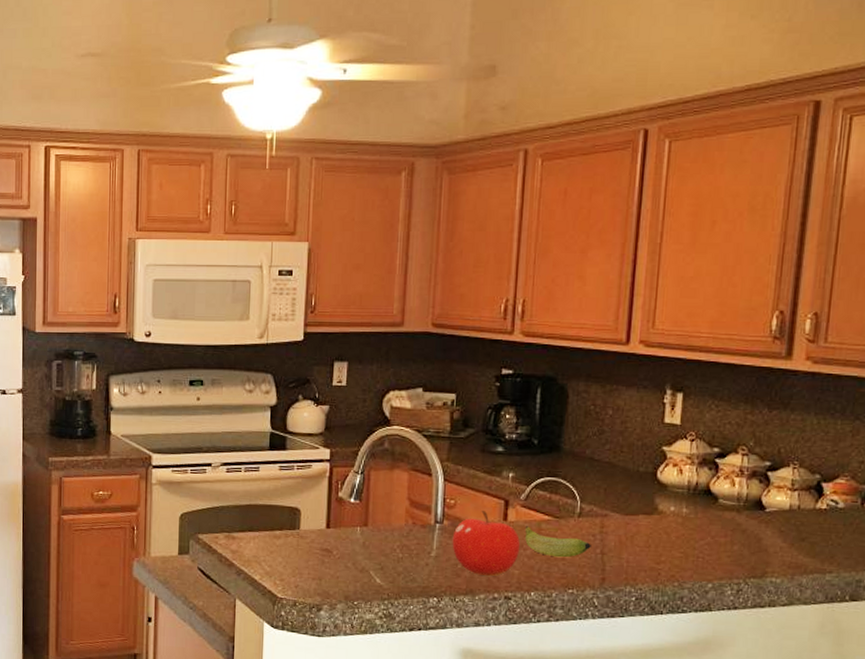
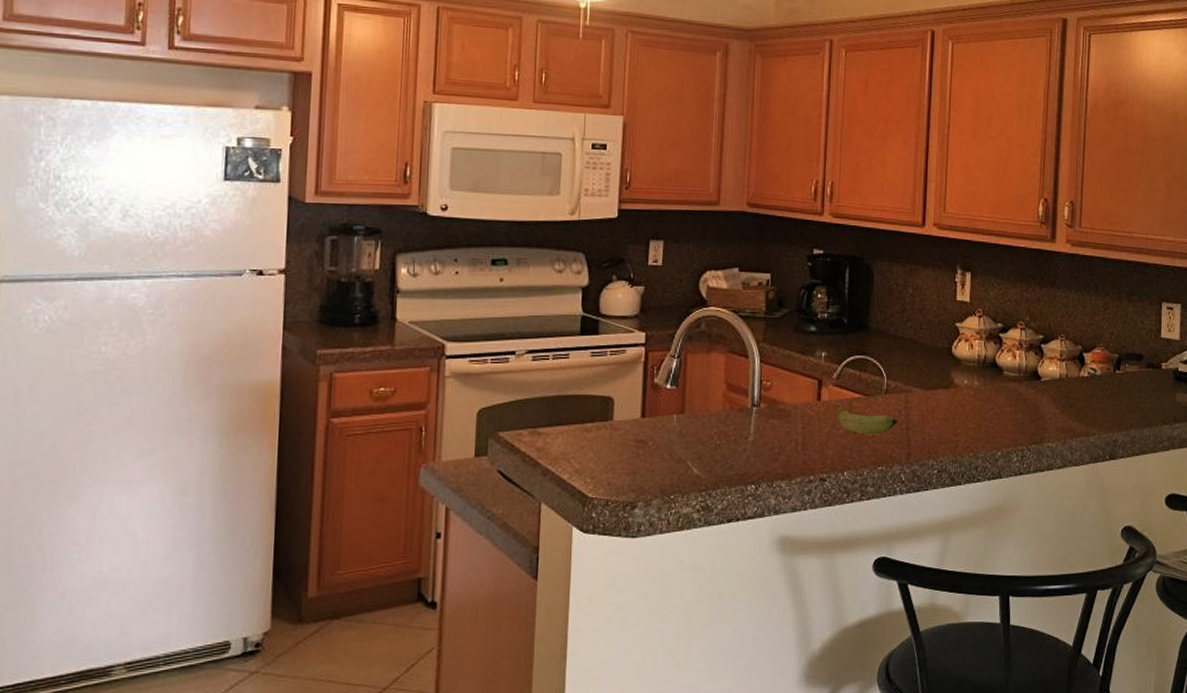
fruit: present [452,510,521,577] -> none [769,390,834,459]

